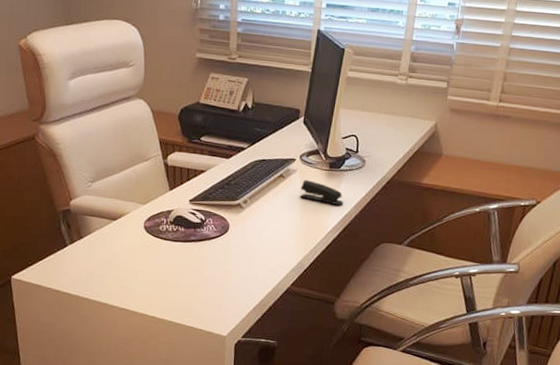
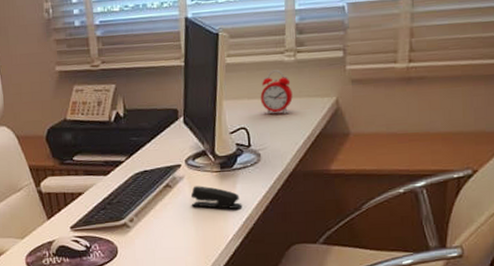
alarm clock: none [372,89,400,129] -> present [260,70,293,115]

